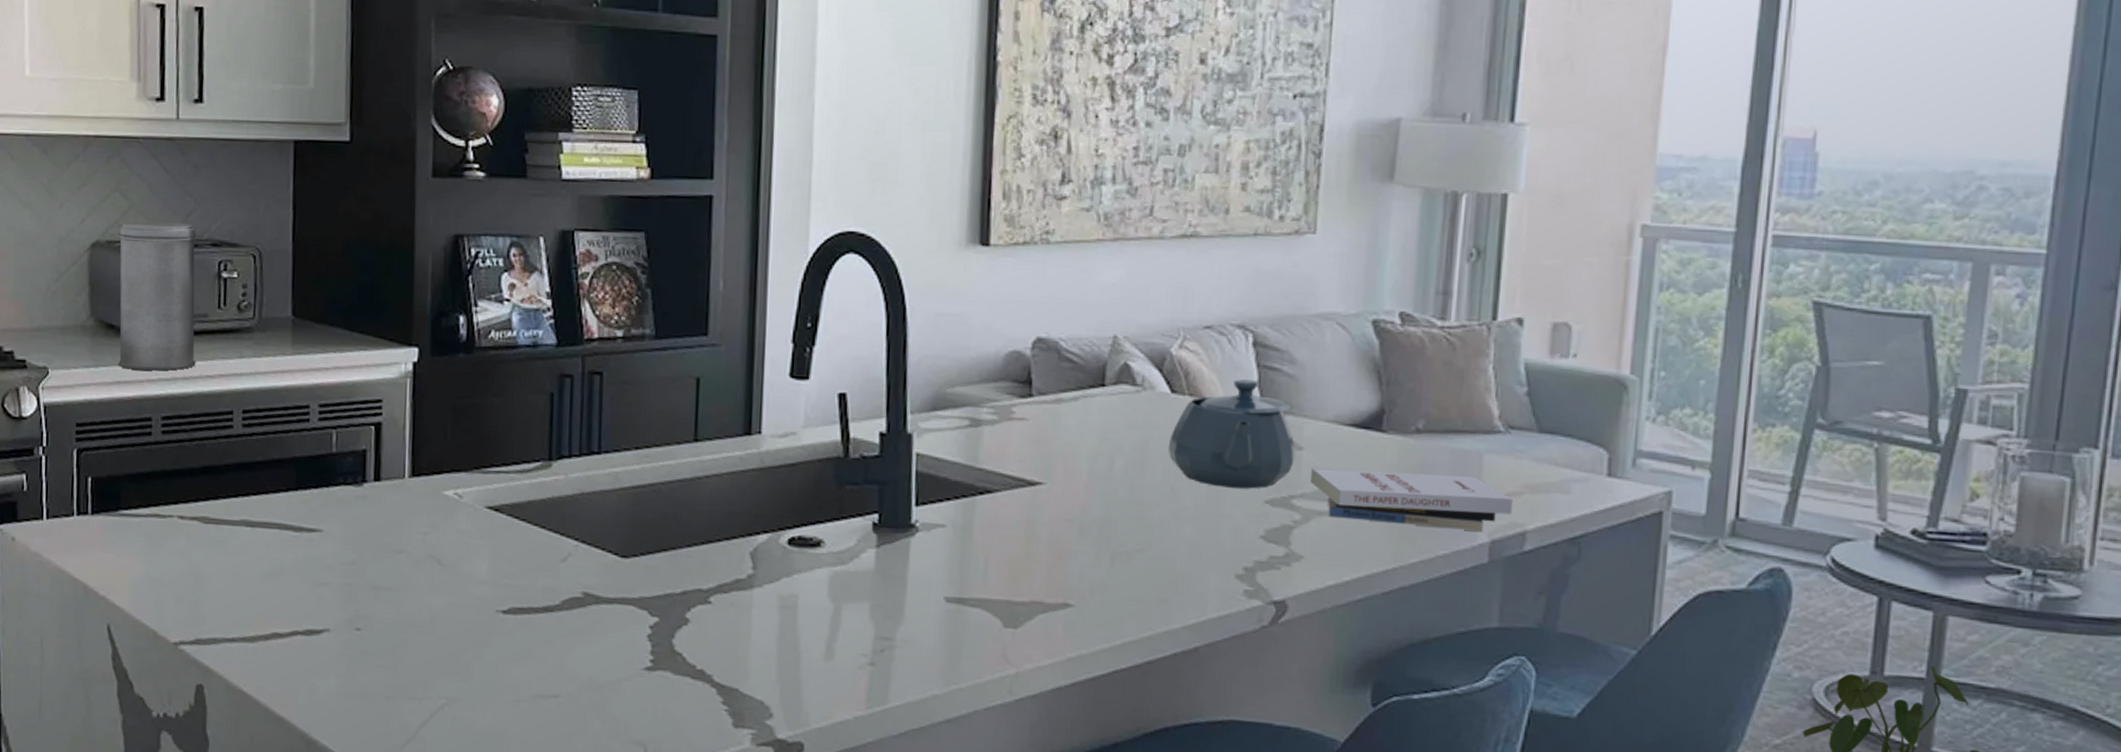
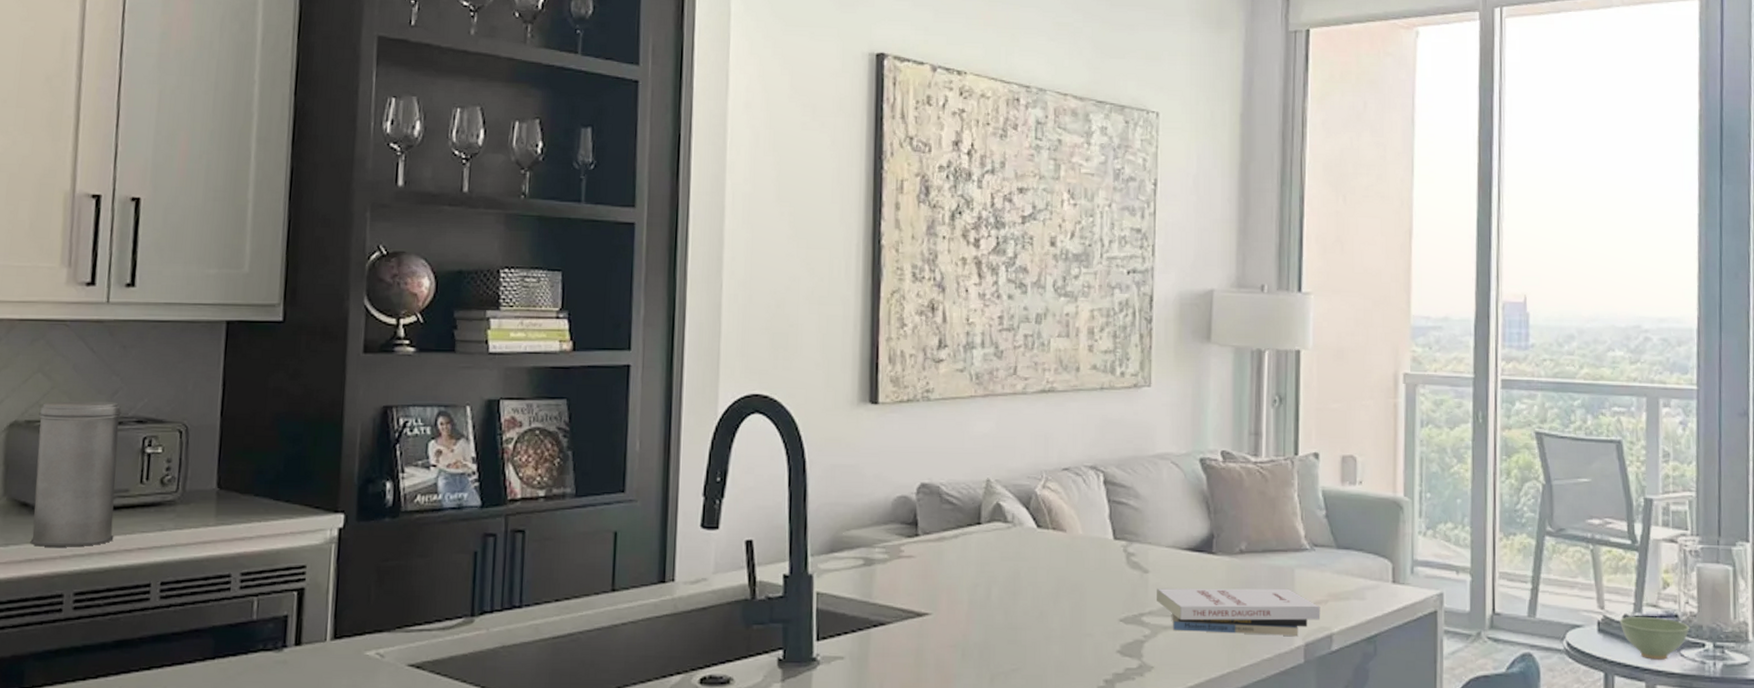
teapot: present [1168,379,1296,489] -> none [1036,513,1143,609]
bowl: none [1905,531,2002,586] -> present [1619,616,1690,660]

